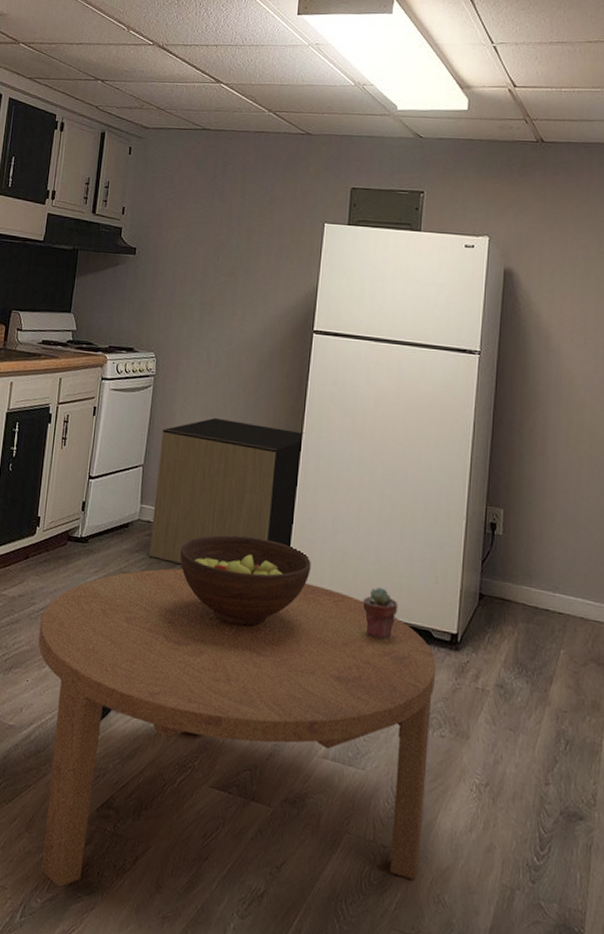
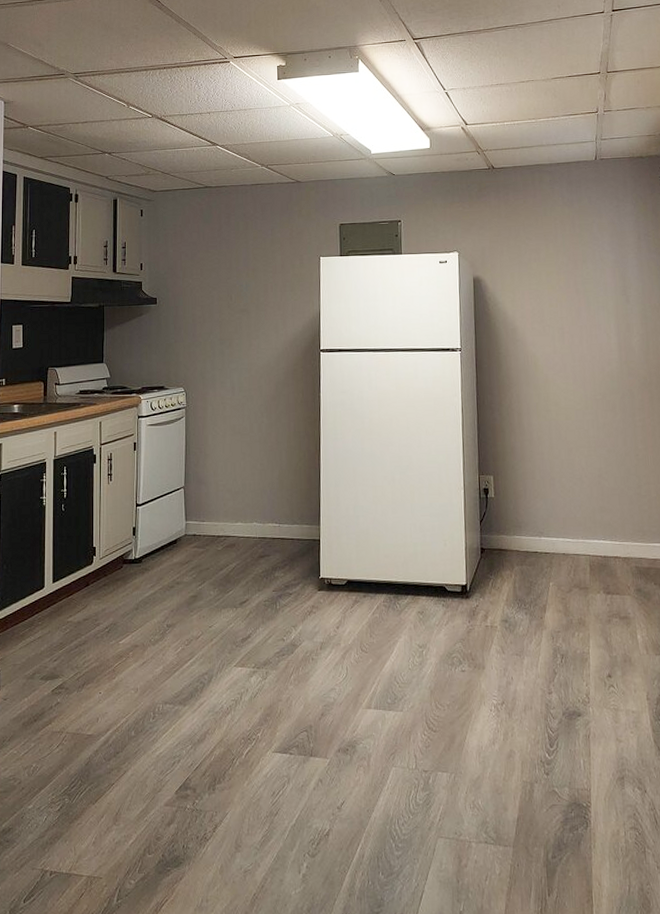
coffee table: present [38,568,436,887] -> none [106,564,455,866]
waste bin: present [149,417,309,565] -> none [197,436,337,568]
fruit bowl: present [179,535,311,626] -> none [225,533,340,610]
potted succulent: present [363,586,398,640] -> none [386,557,416,601]

